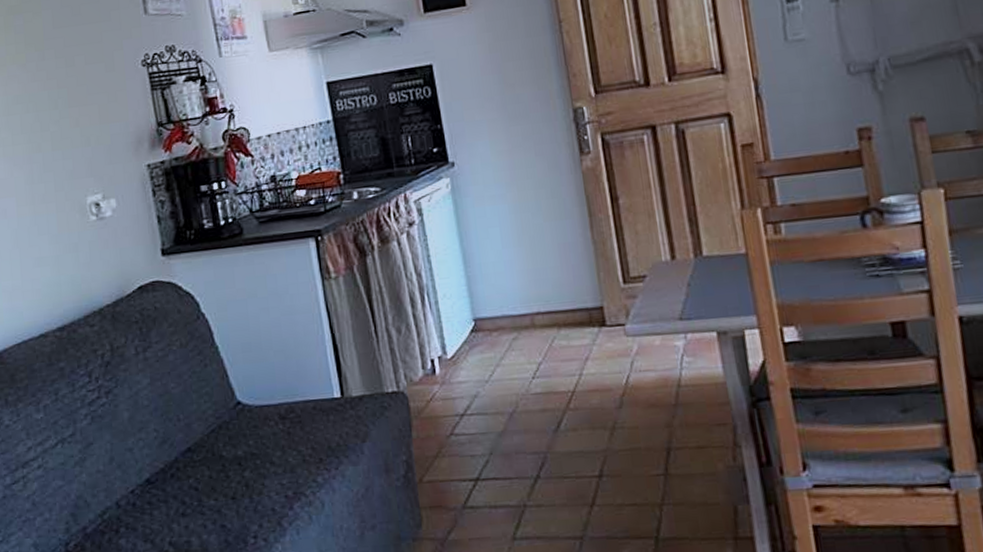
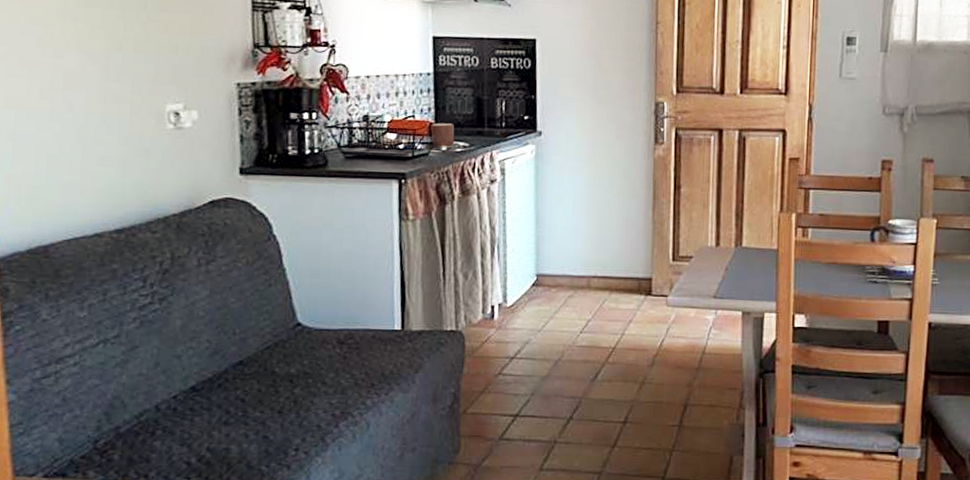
mug: none [338,169,365,198] -> present [431,123,455,149]

